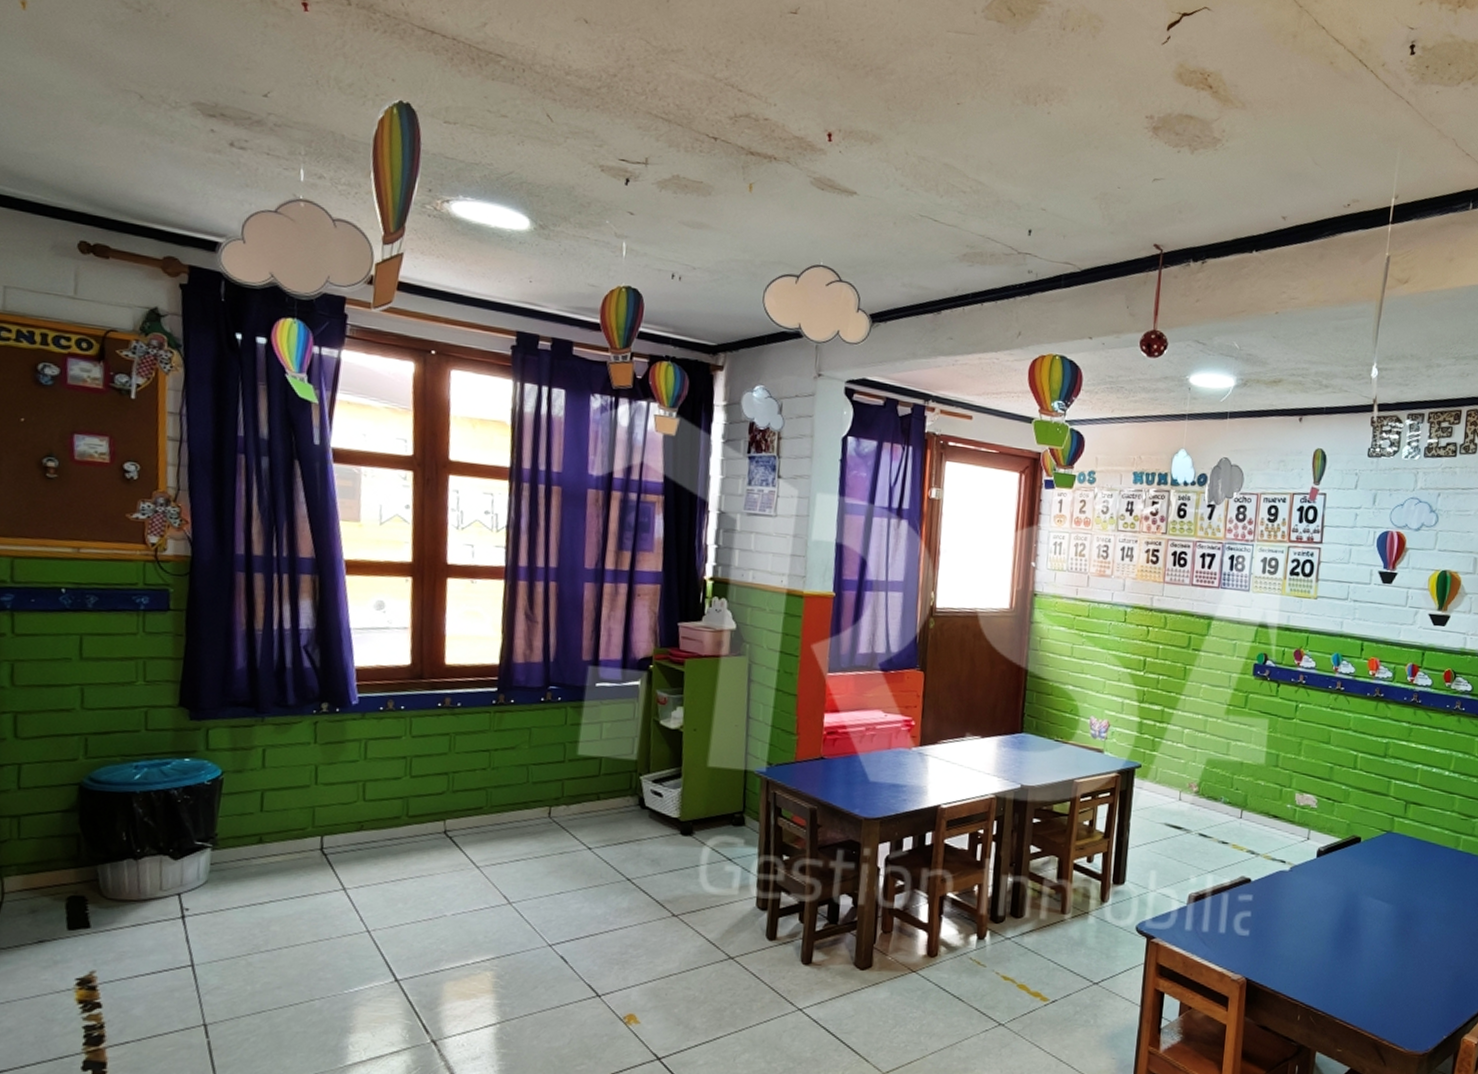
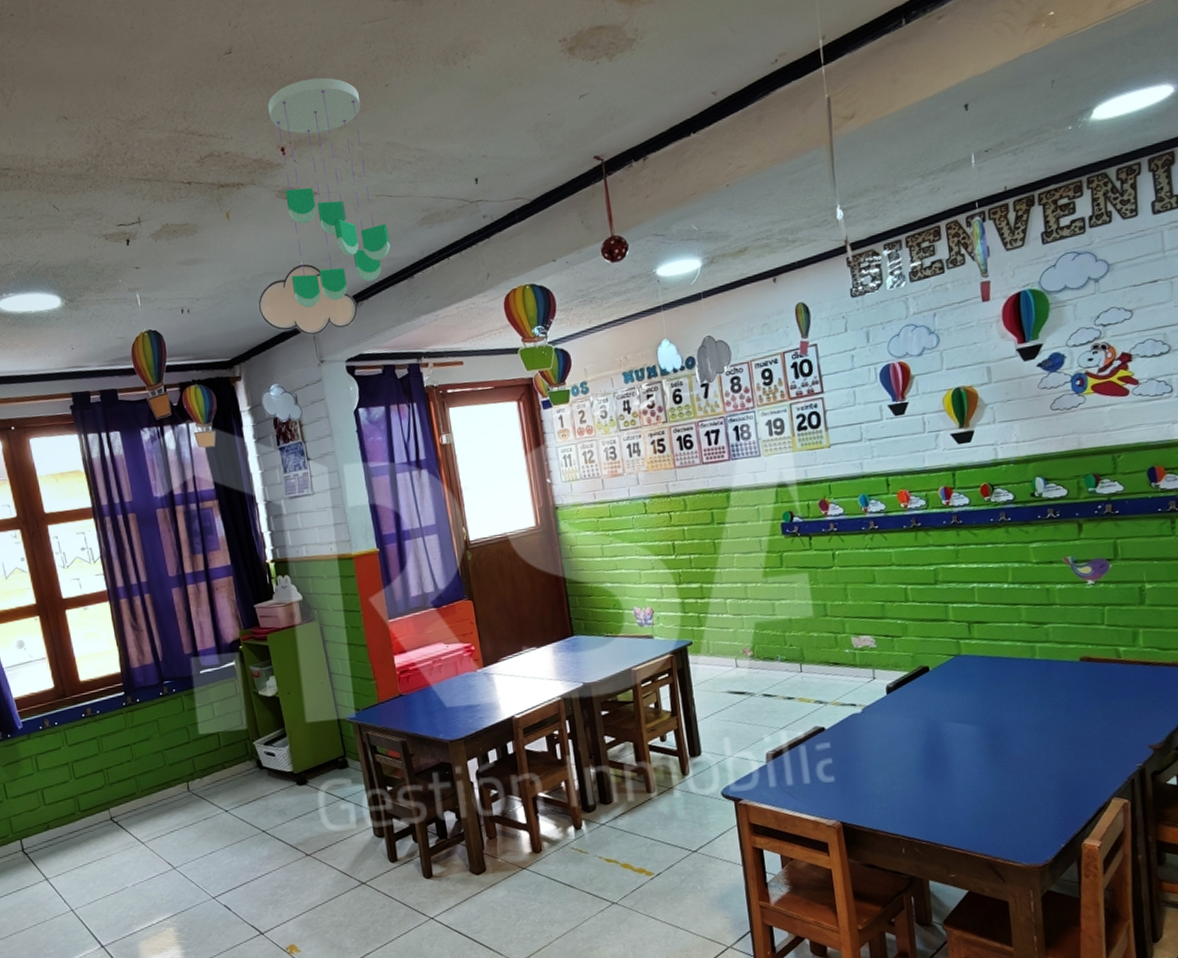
ceiling mobile: none [805,68,927,315] -> present [268,77,391,309]

